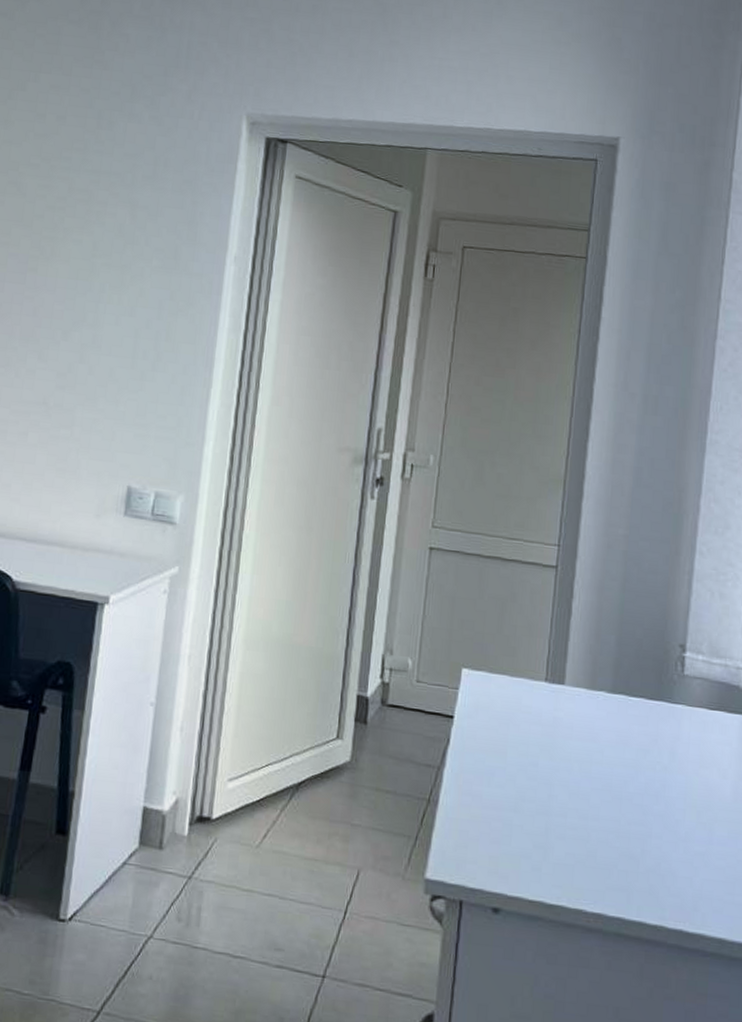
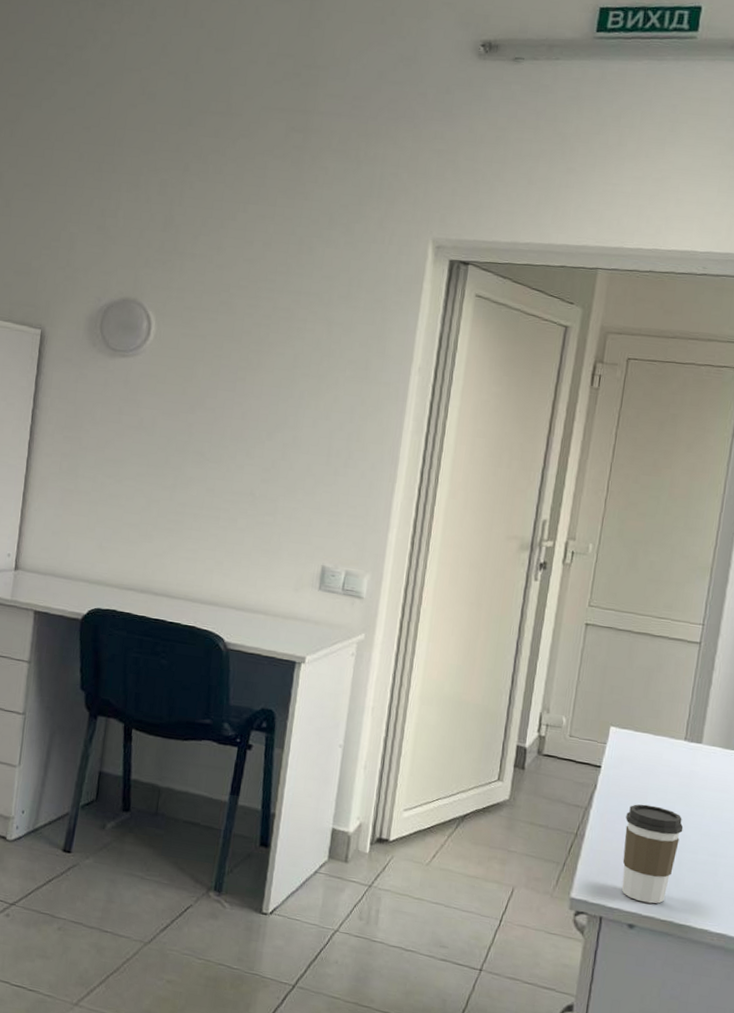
coffee cup: none [483,760,549,881] -> present [621,804,684,904]

